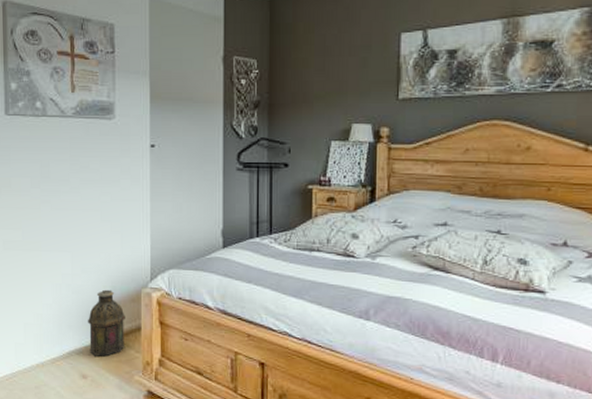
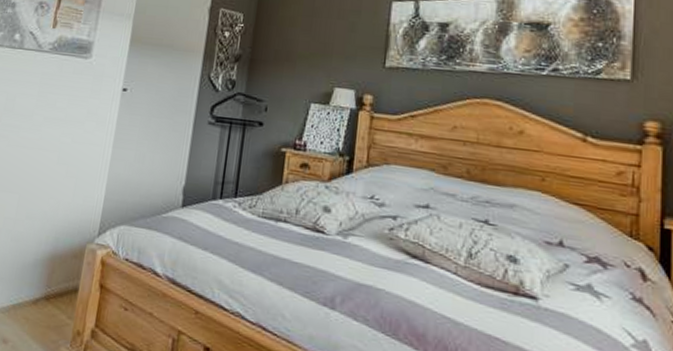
lantern: present [88,289,125,357] -> none [16,240,64,320]

